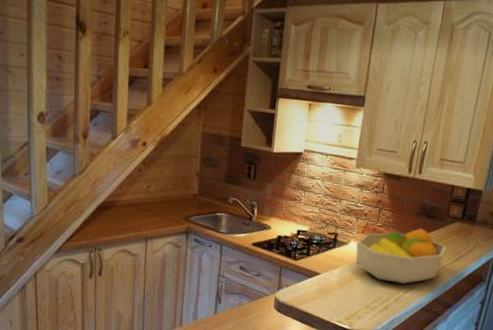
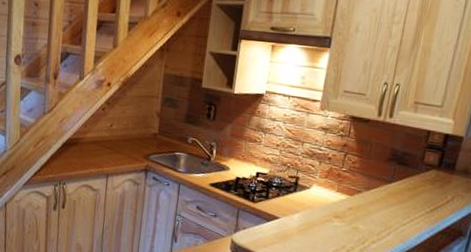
fruit bowl: present [355,228,446,284] -> none [317,174,420,234]

